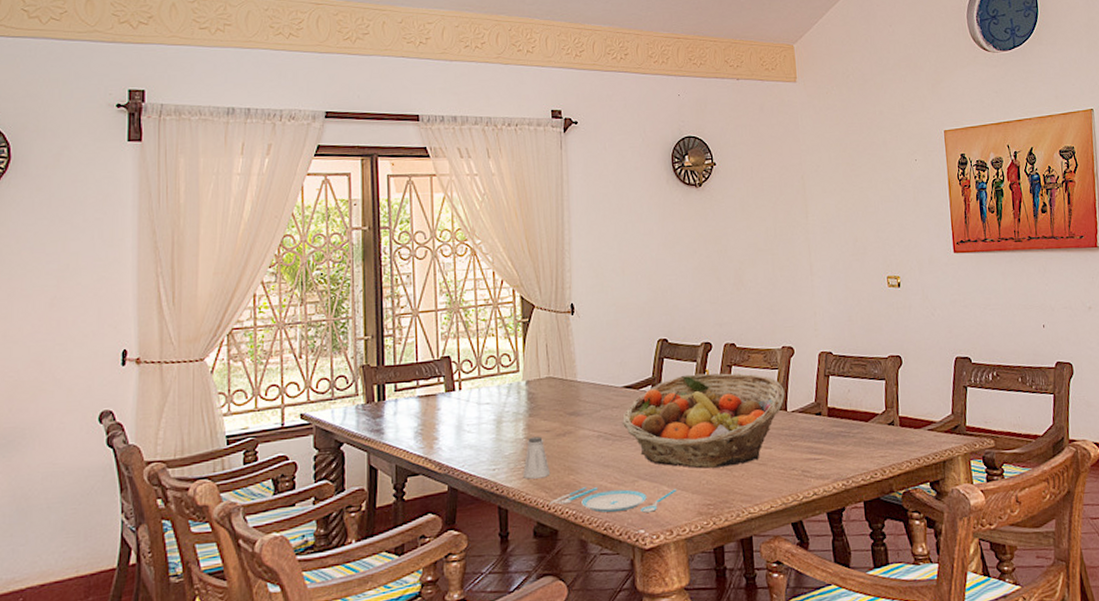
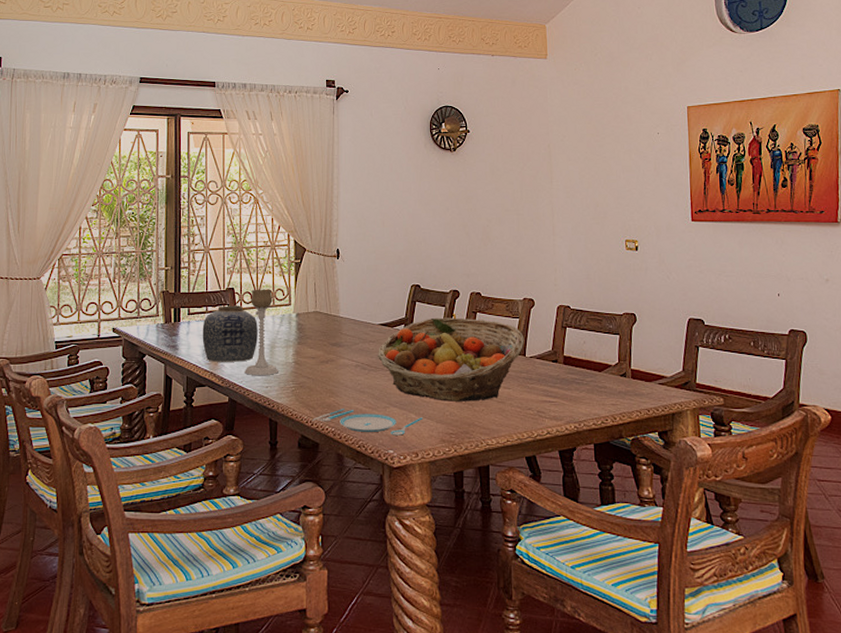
vase: none [413,376,481,446] -> present [202,305,258,362]
candle holder: none [466,354,507,458] -> present [245,289,278,376]
saltshaker: present [522,436,550,479] -> none [290,362,314,398]

